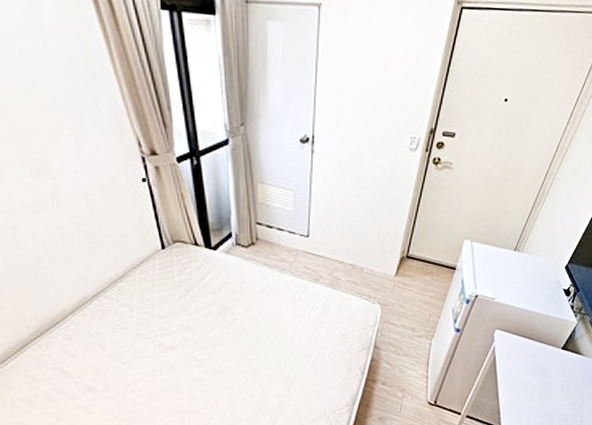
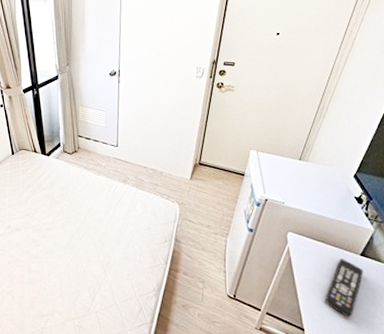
remote control: none [524,354,563,411] -> present [325,259,364,317]

